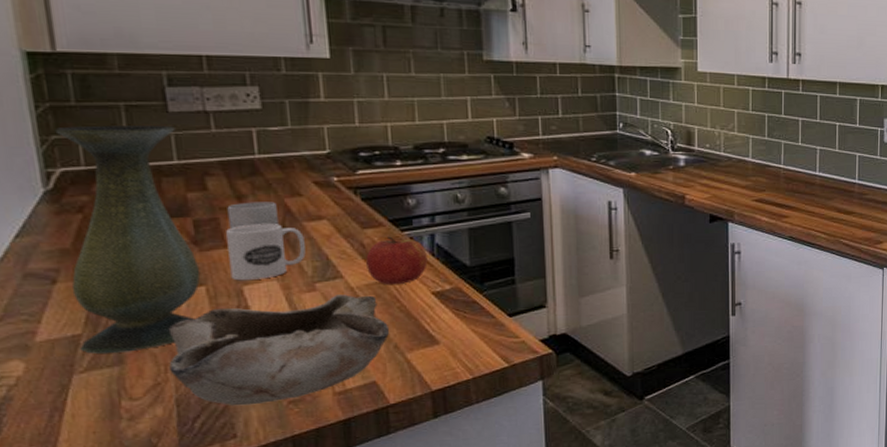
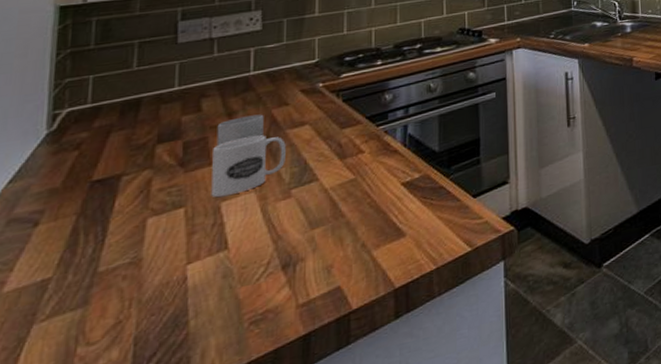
vase: present [54,125,201,354] -> none [47,56,182,298]
bowl: present [168,294,389,406] -> none [134,194,357,337]
apple: present [366,236,428,285] -> none [342,133,399,182]

